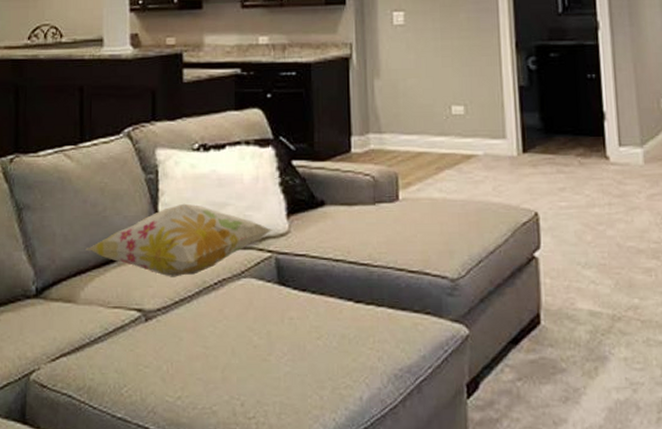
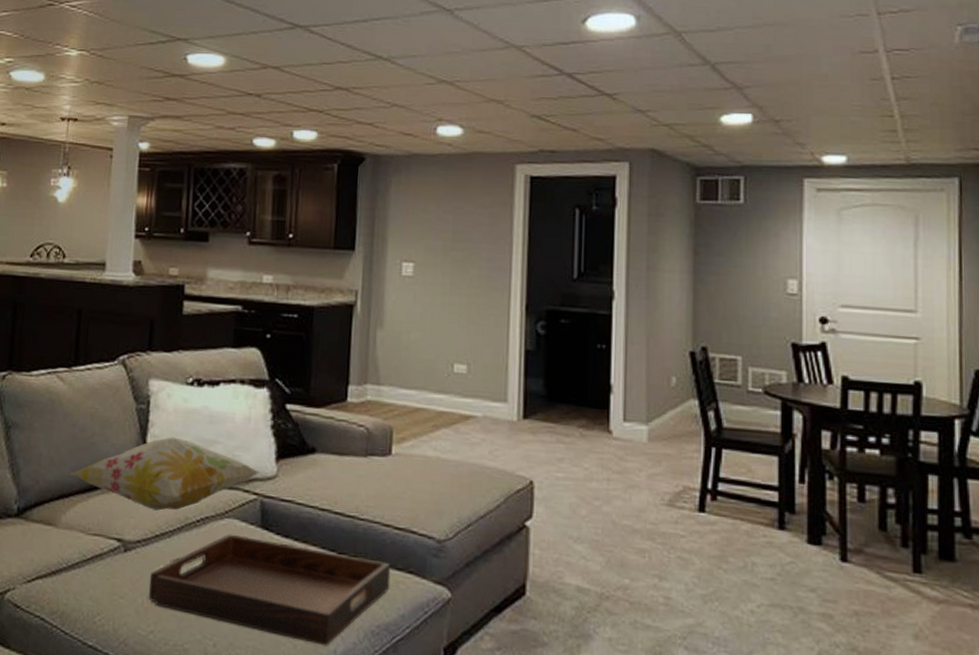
serving tray: none [172,293,409,394] -> present [147,534,391,646]

